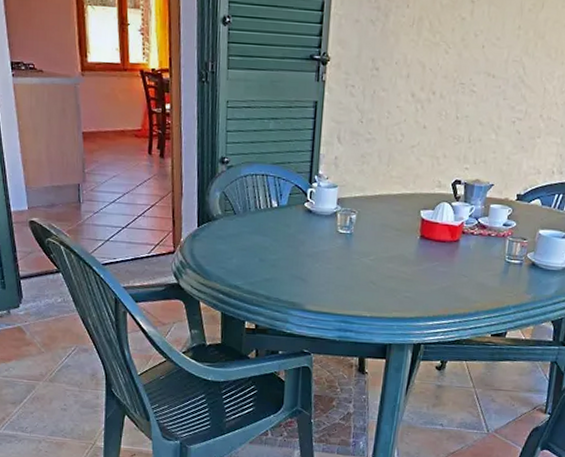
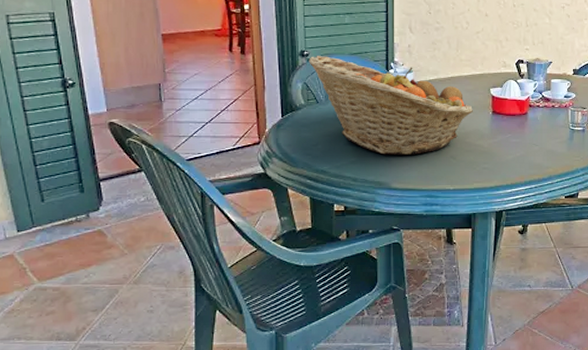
fruit basket: none [228,163,399,277] -> present [308,56,473,155]

